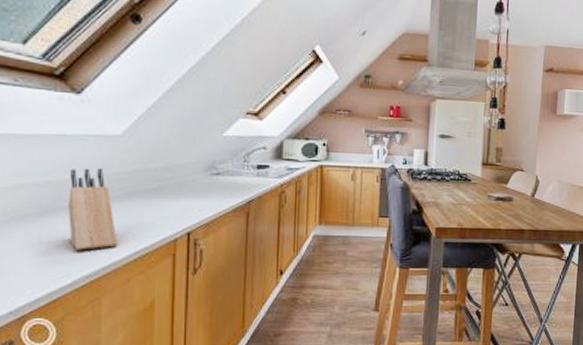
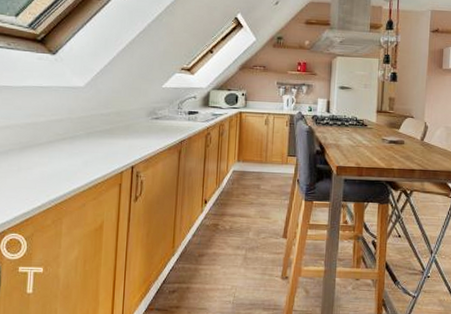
knife block: present [68,168,118,250] -> none [41,113,77,179]

